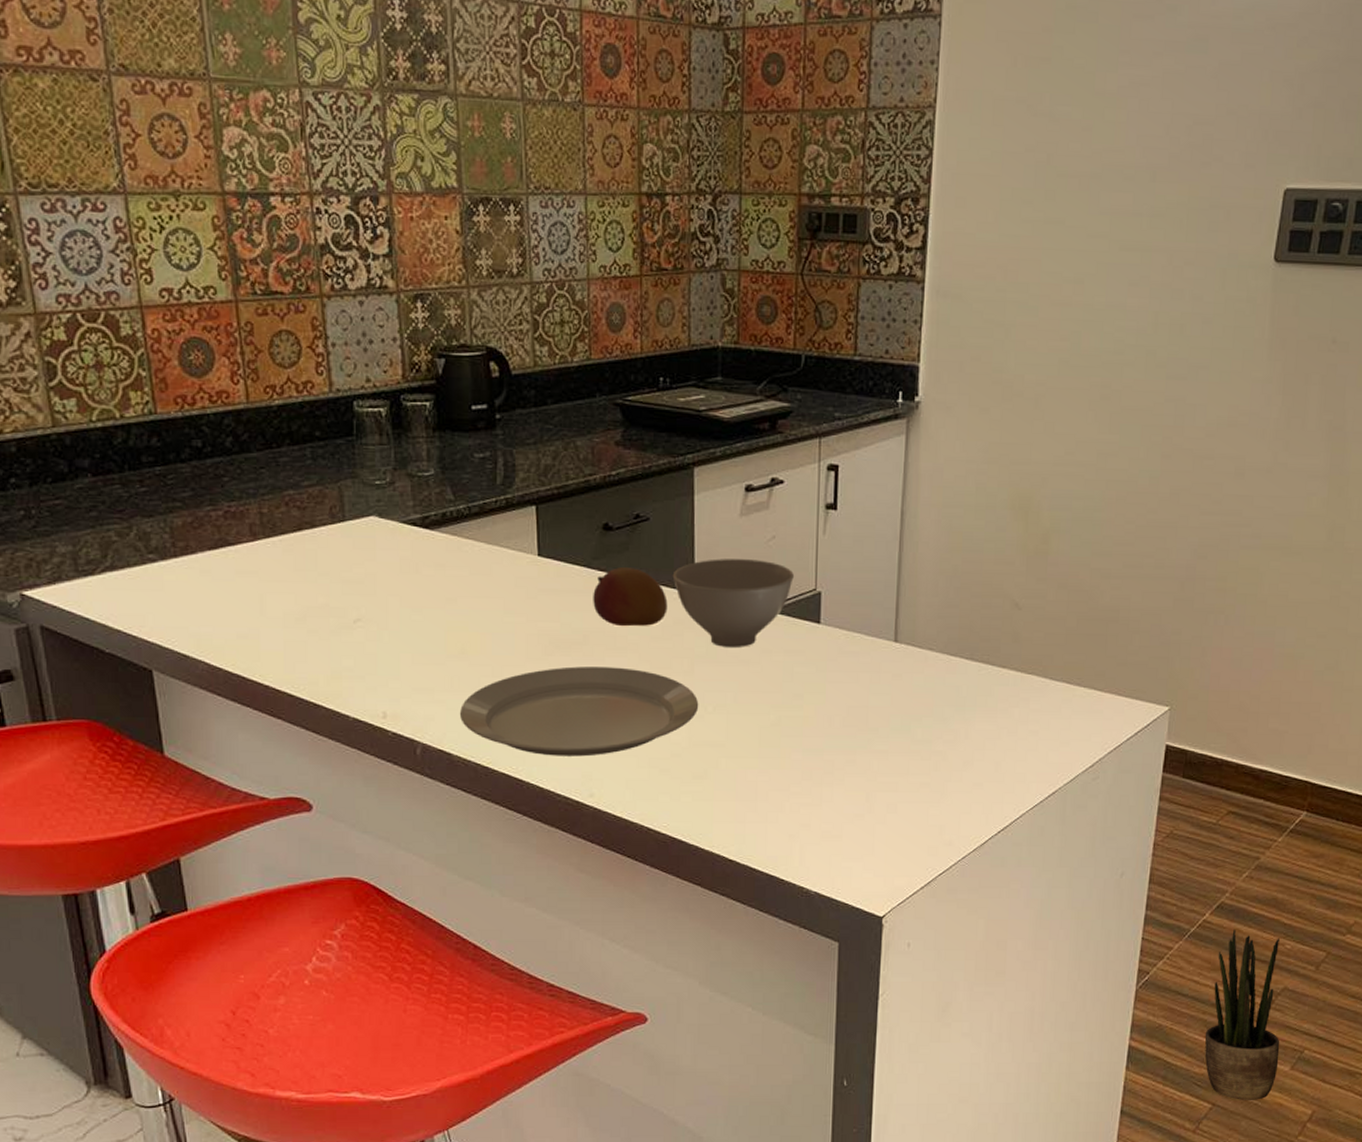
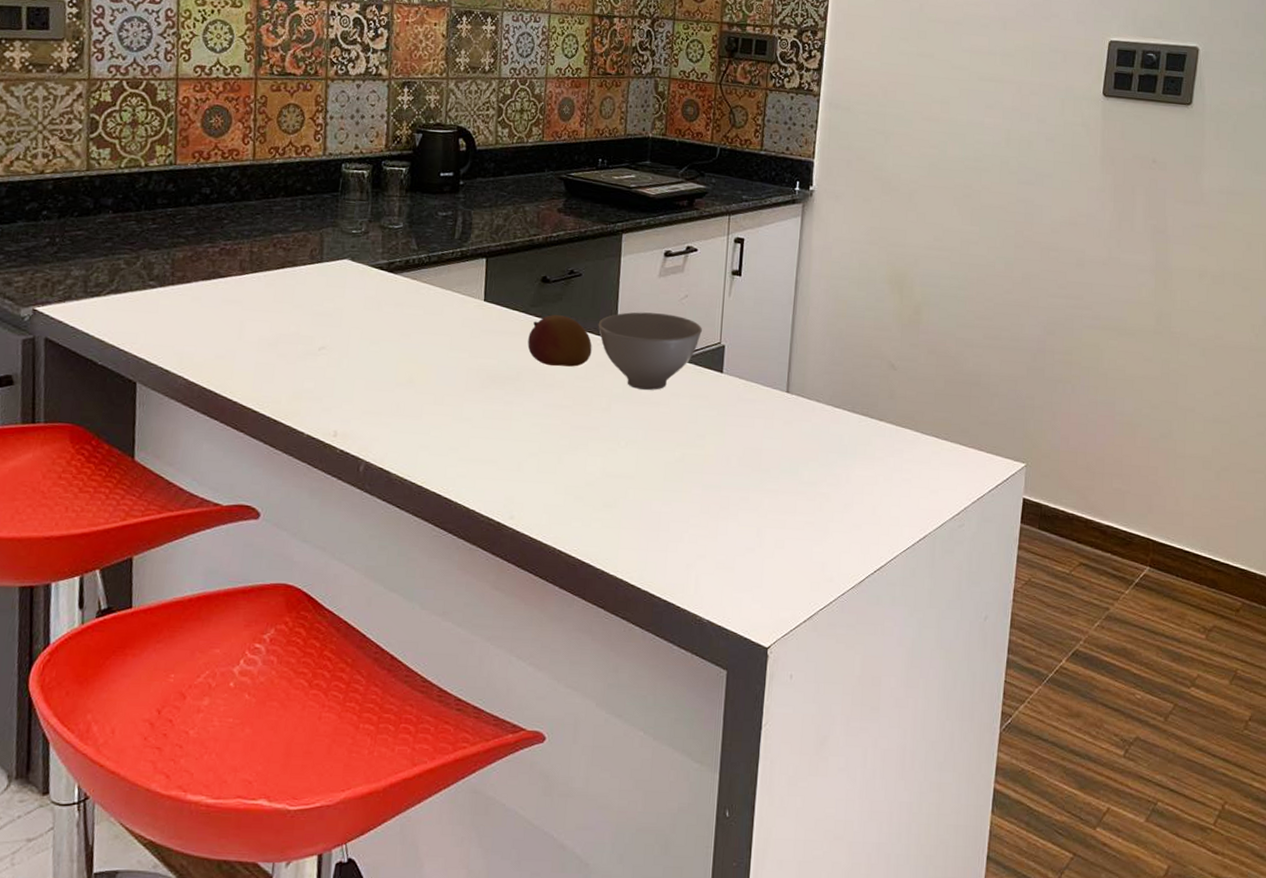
plate: present [459,666,699,757] -> none [401,399,613,481]
potted plant: present [1205,929,1280,1101] -> none [1064,676,1135,853]

